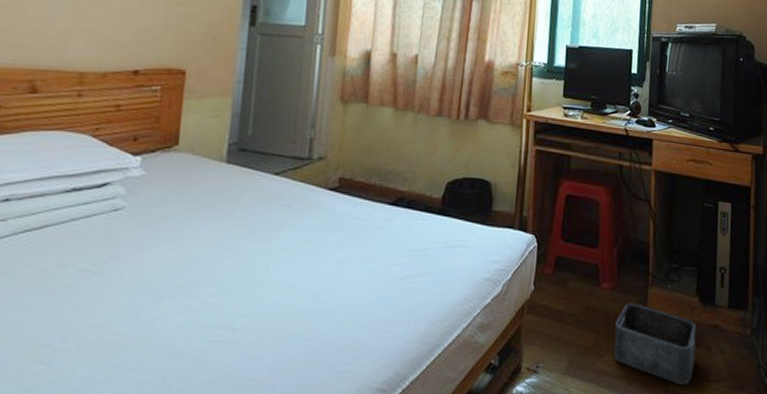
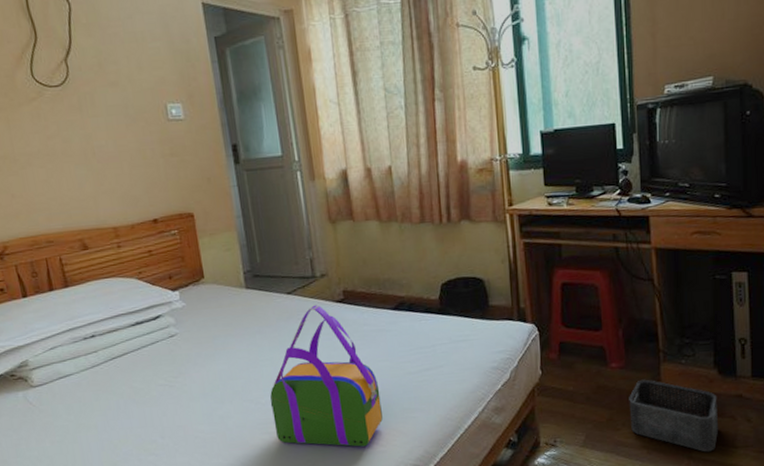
handbag: none [219,190,357,364] -> present [270,304,383,447]

